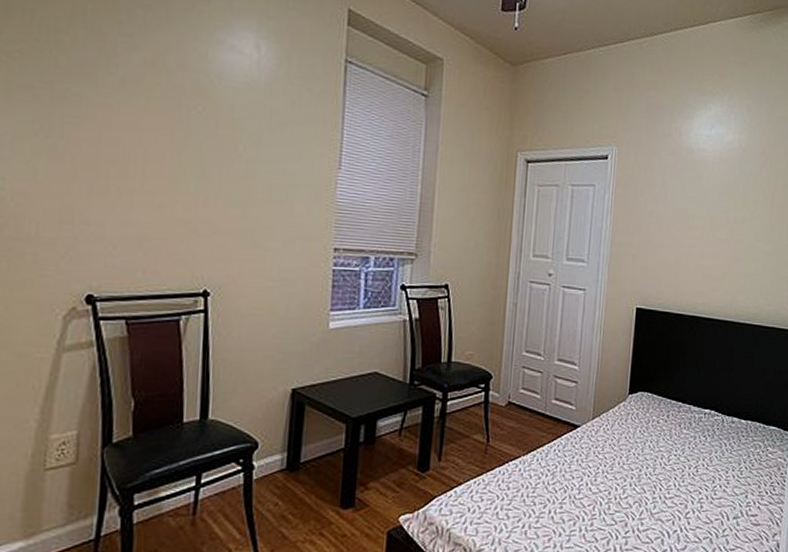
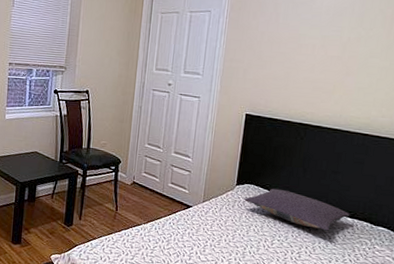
pillow: none [638,394,744,437] -> present [244,188,350,231]

